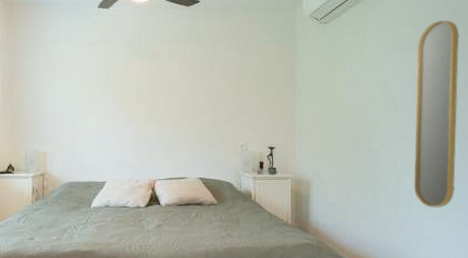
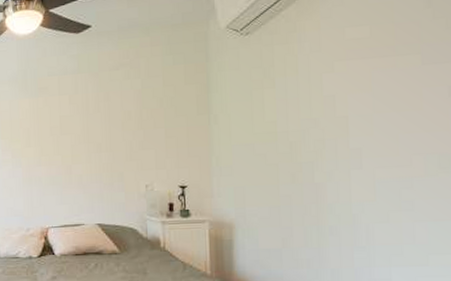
home mirror: present [414,20,460,208] -> none [375,12,440,253]

